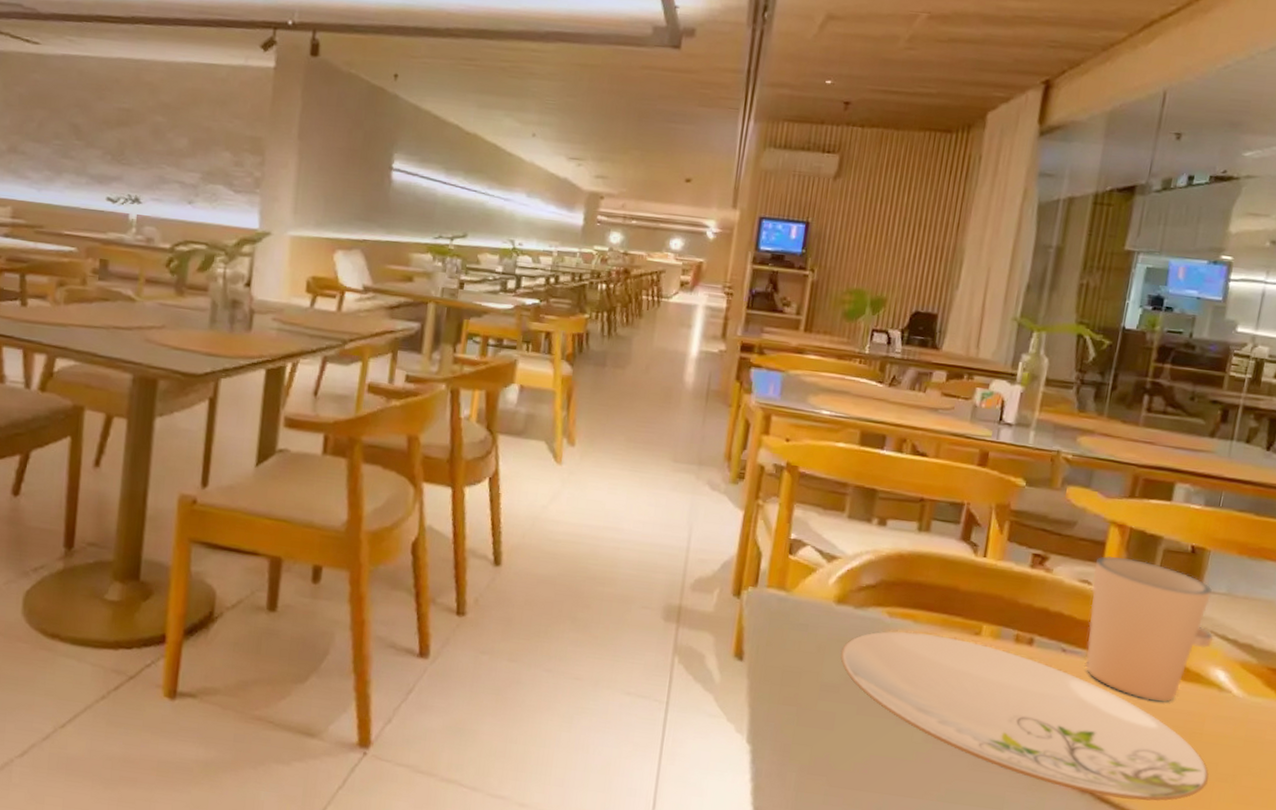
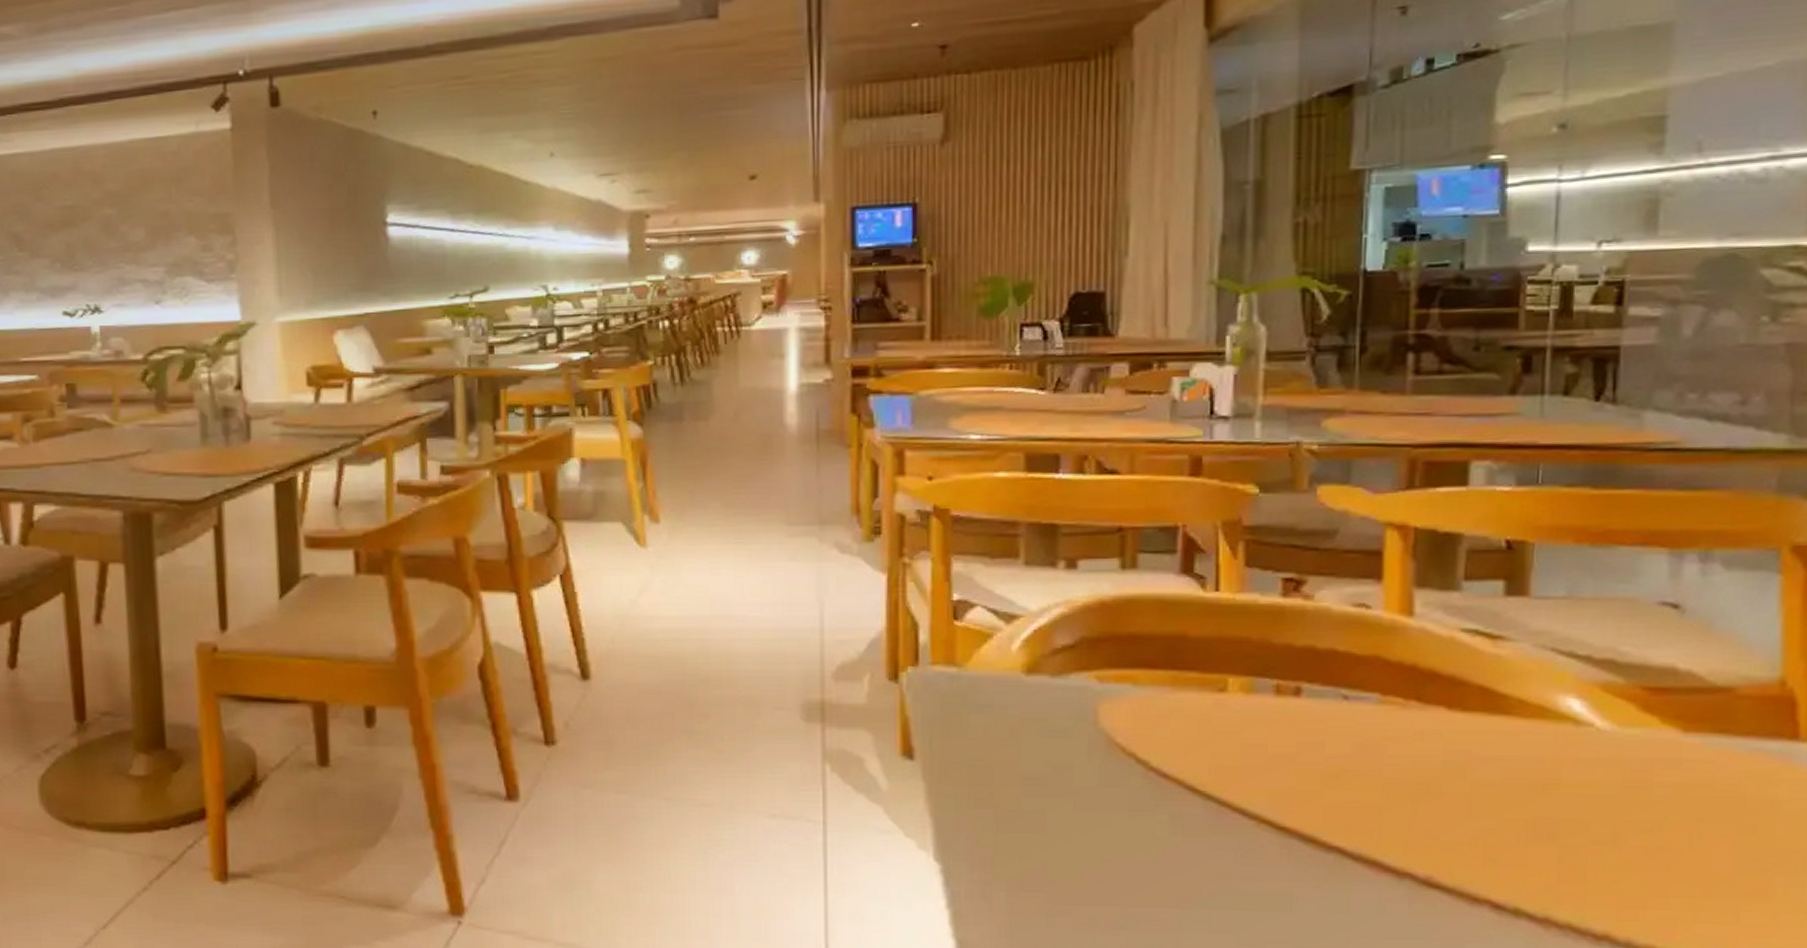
plate: present [840,631,1209,801] -> none [1042,697,1578,880]
cup: present [1085,555,1214,702] -> none [1372,567,1557,749]

